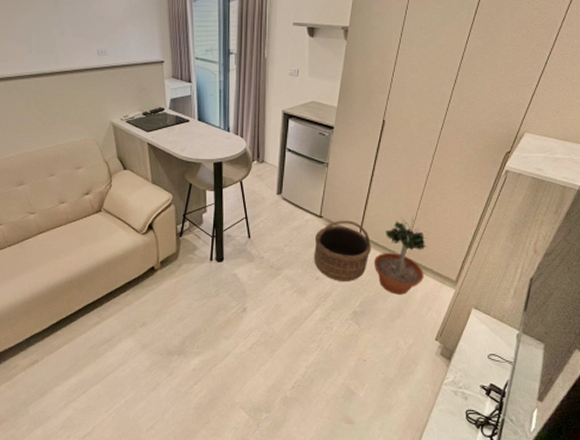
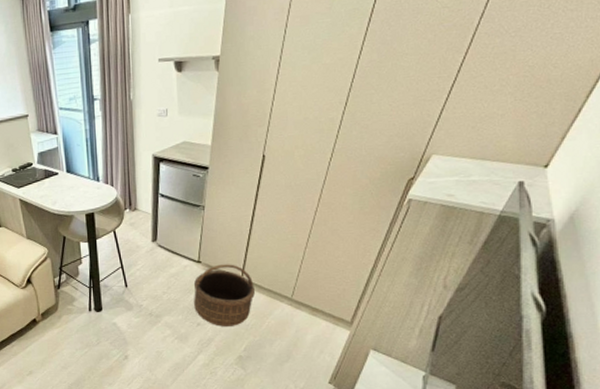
potted tree: present [373,214,427,295] -> none [258,253,317,338]

